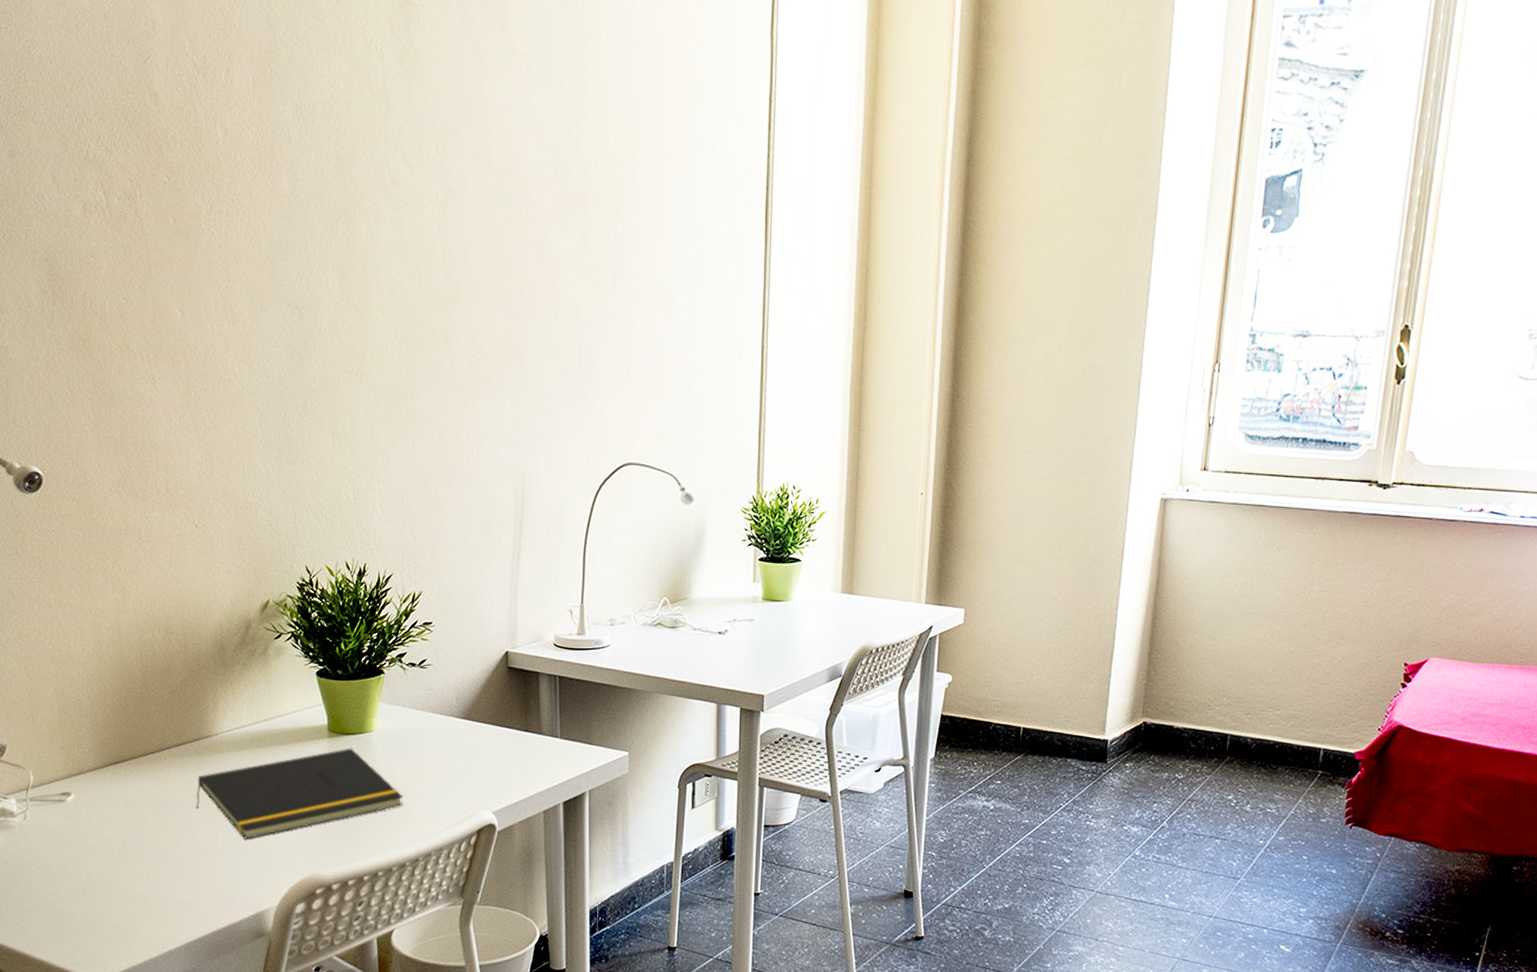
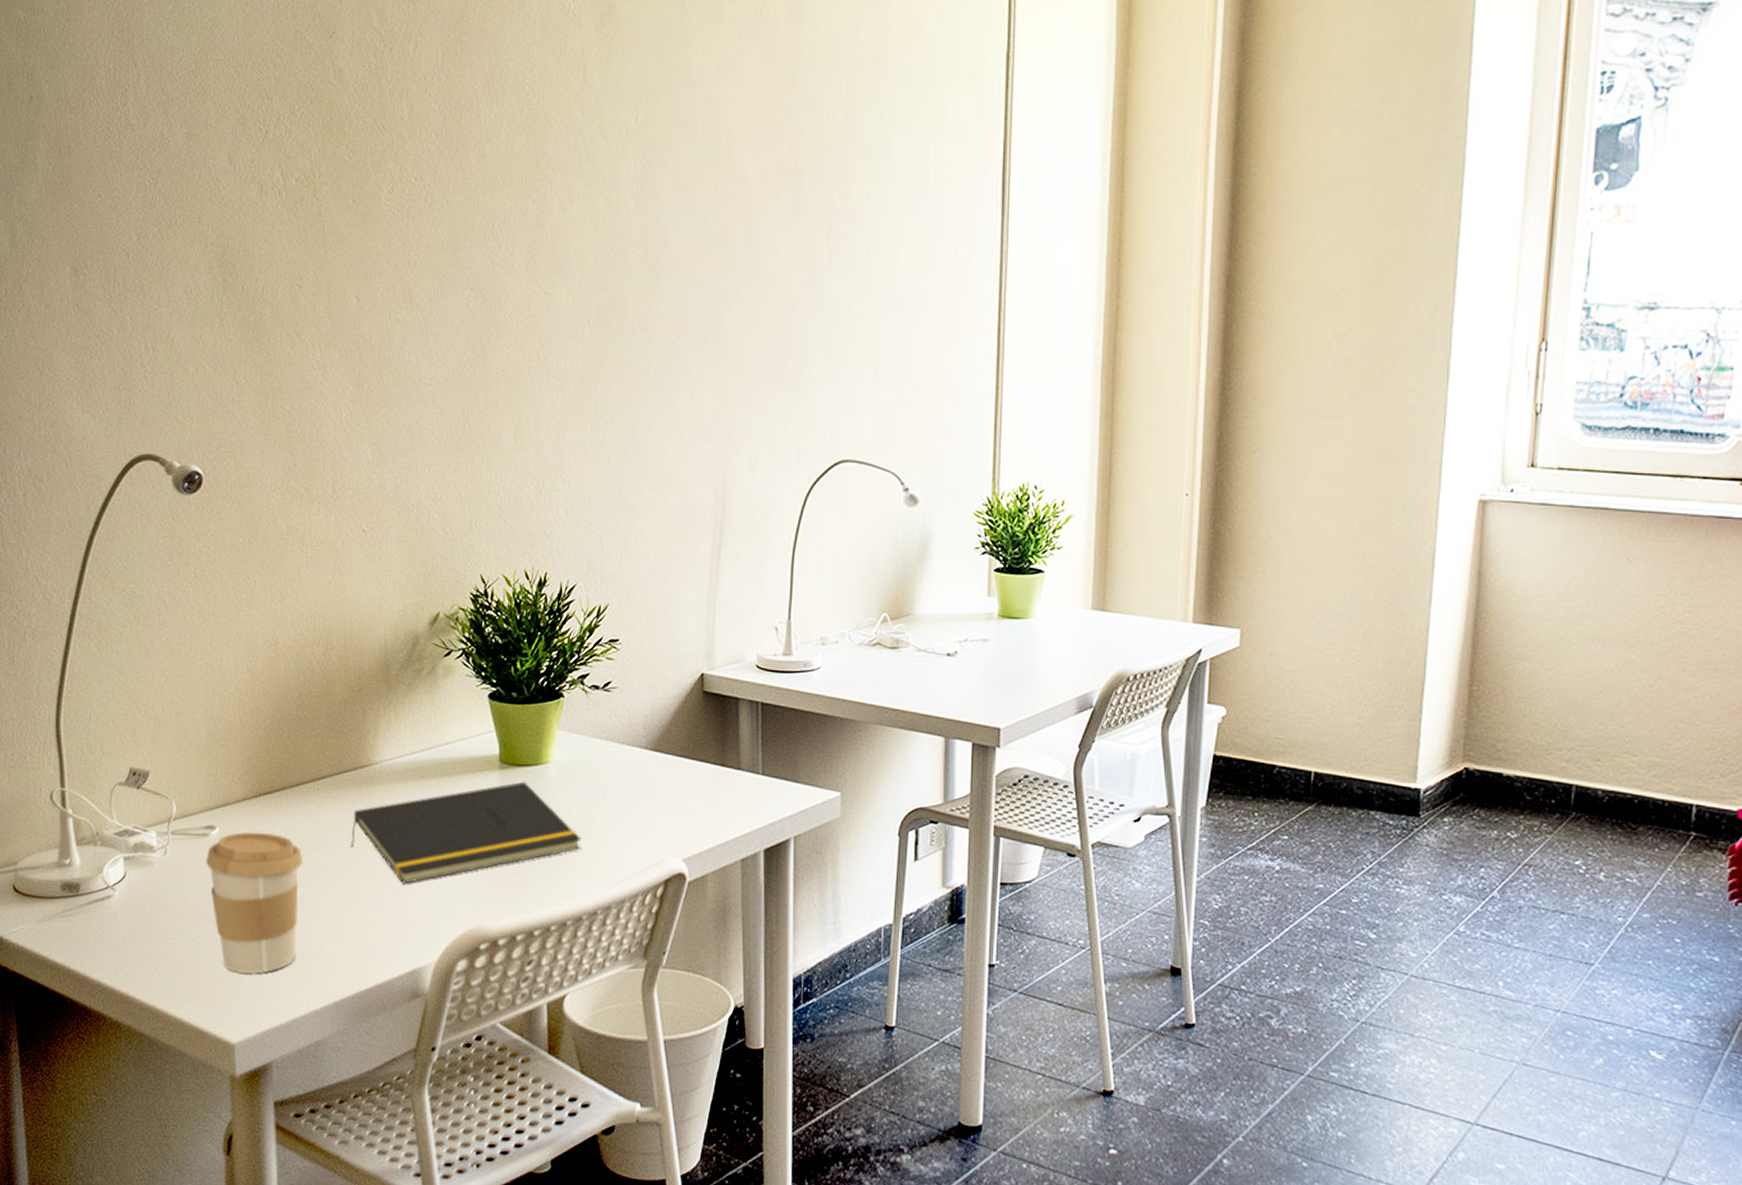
coffee cup: none [63,797,153,921] -> present [205,831,302,974]

